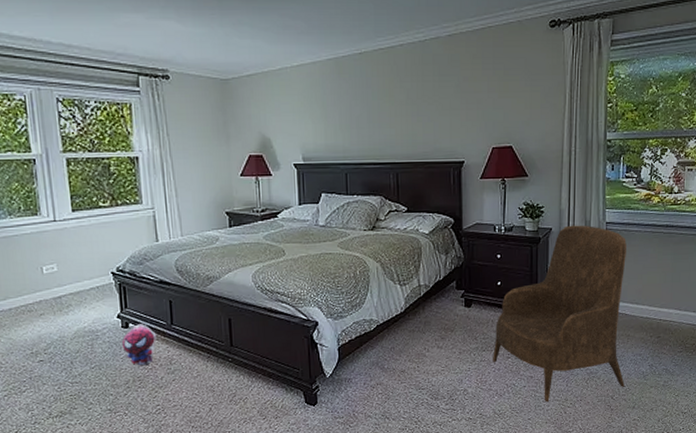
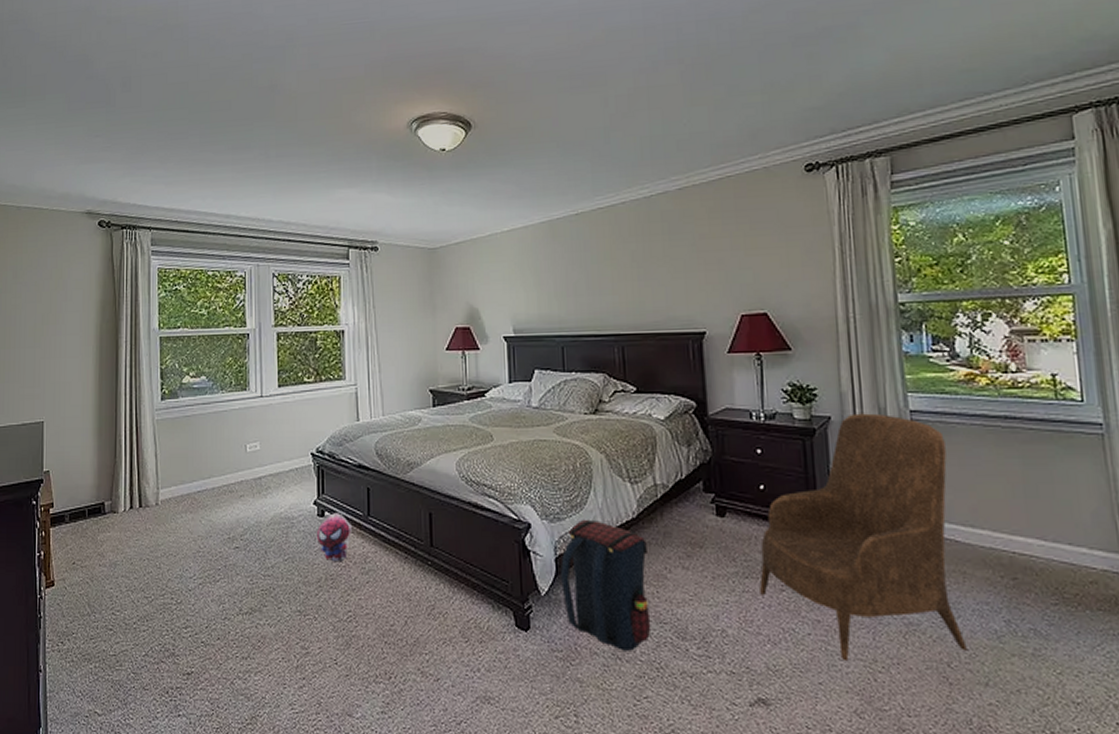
satchel: none [341,315,412,412] -> present [559,519,651,651]

